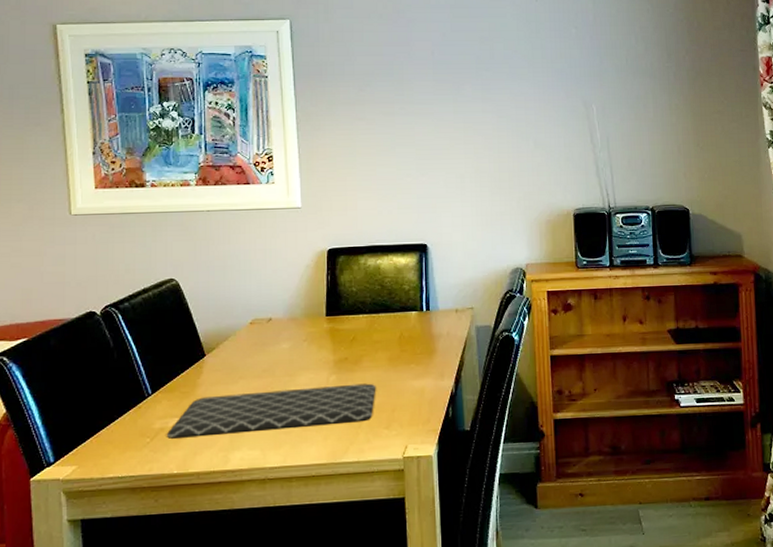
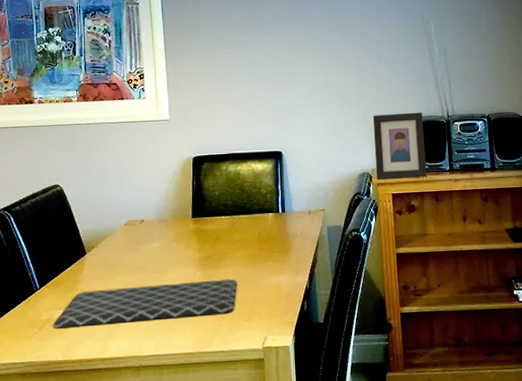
picture frame: none [528,203,585,276] -> present [373,112,427,179]

